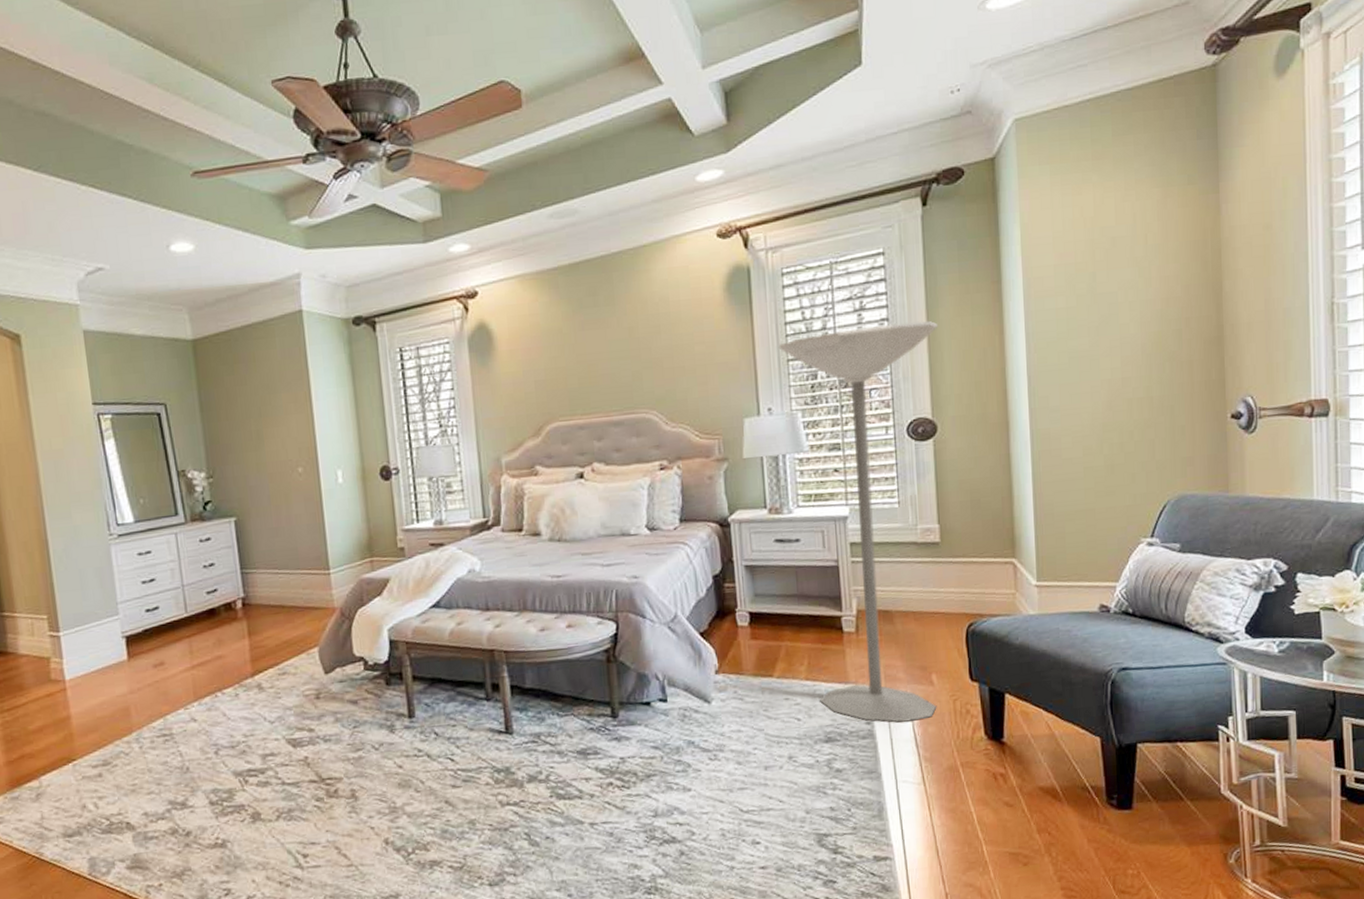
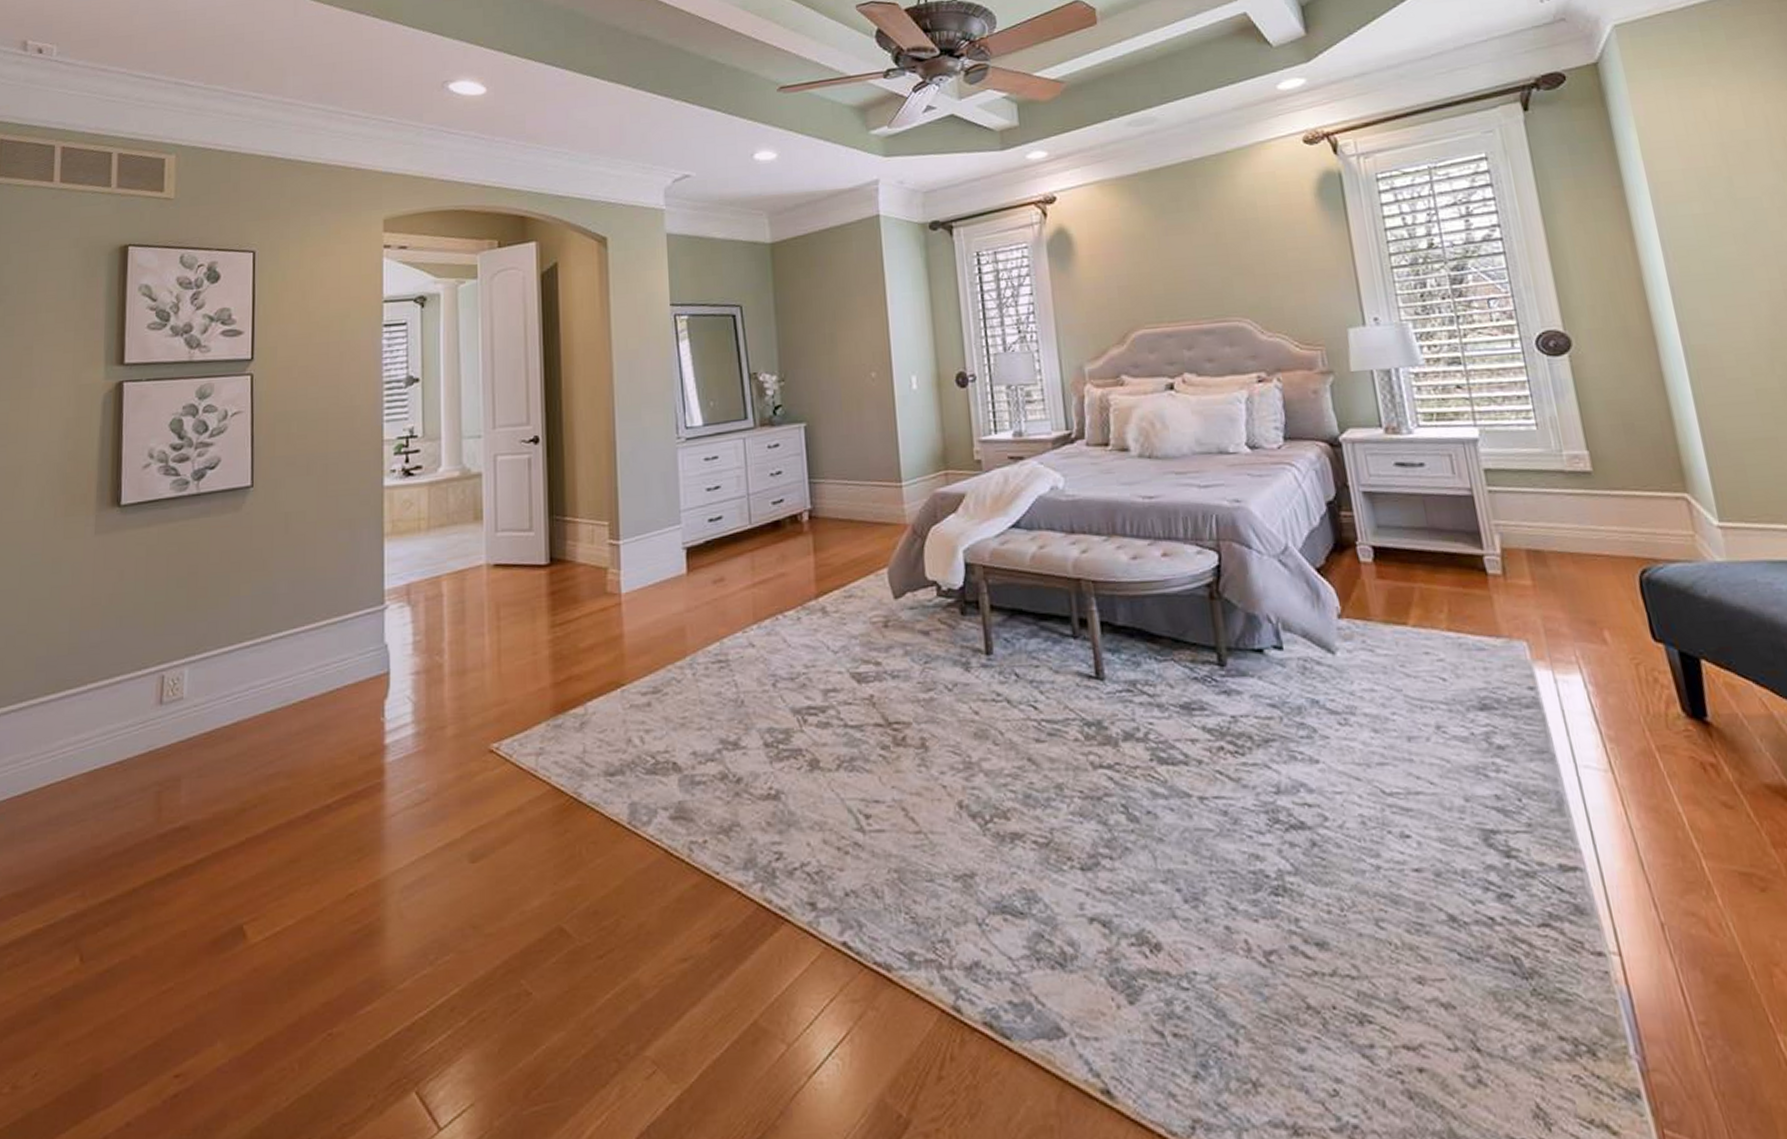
floor lamp: present [778,321,939,723] -> none [1379,227,1616,689]

